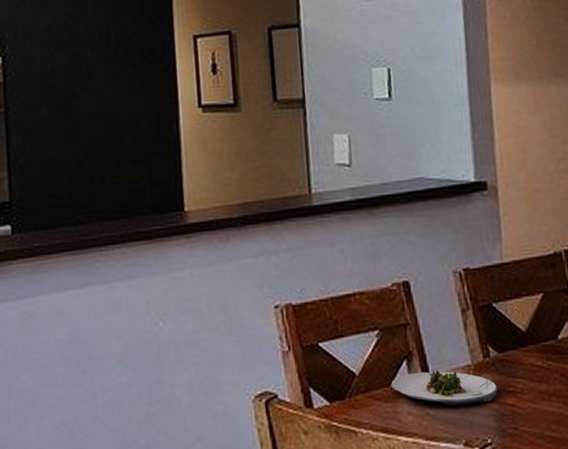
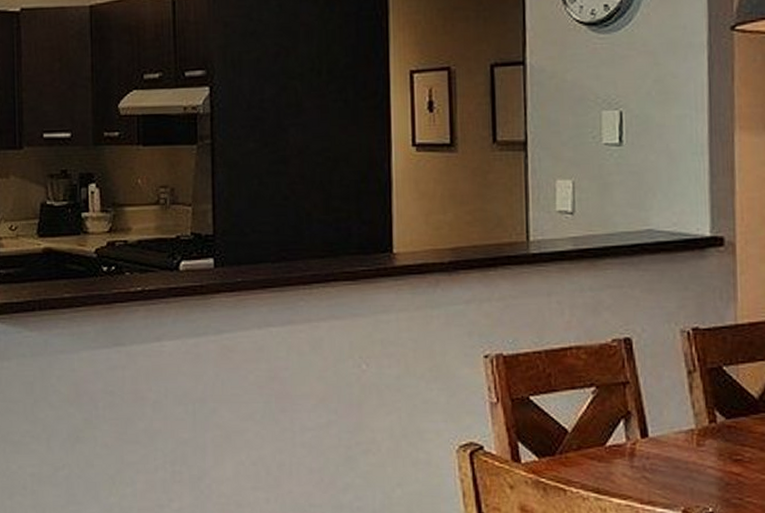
salad plate: present [391,370,498,405] -> none [606,432,723,470]

